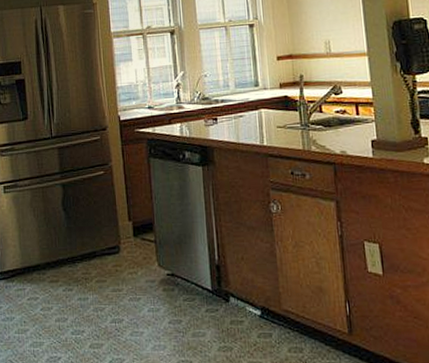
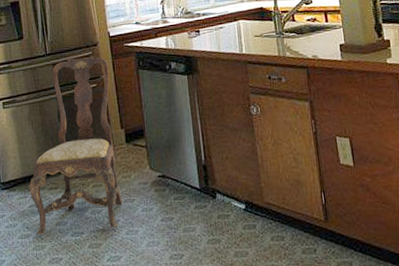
dining chair: none [29,141,127,332] -> present [29,56,122,236]

